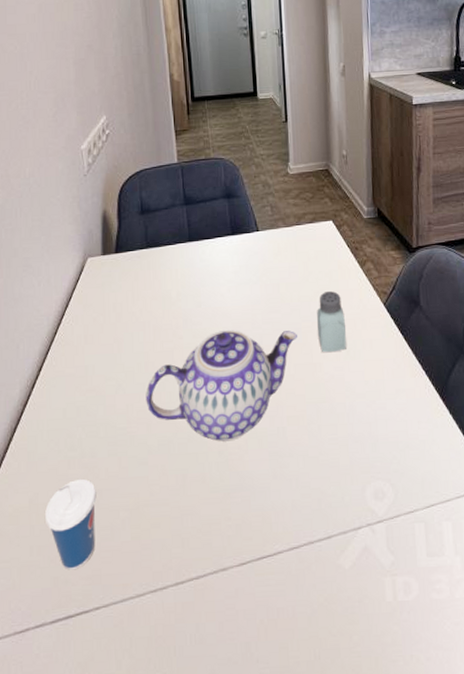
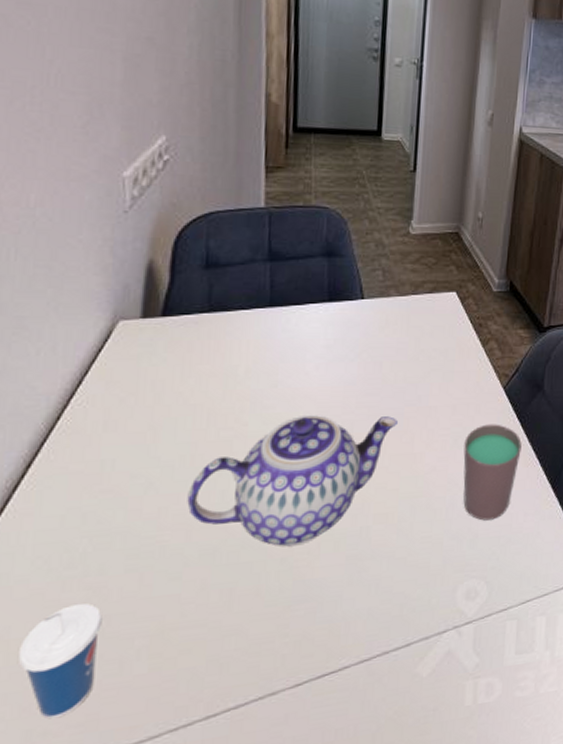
saltshaker: present [317,291,346,353] -> none [423,372,457,442]
cup: none [355,337,407,426] -> present [463,424,522,521]

